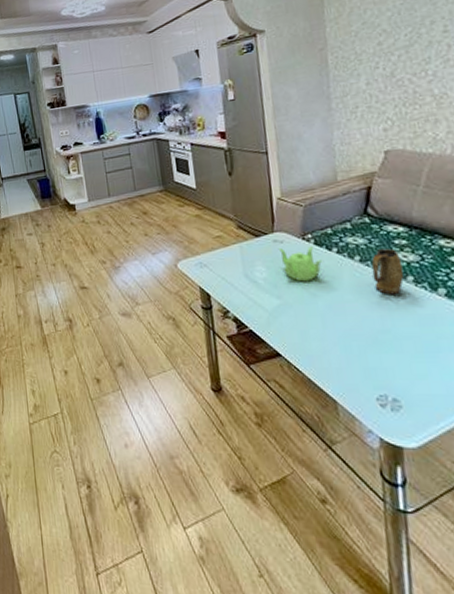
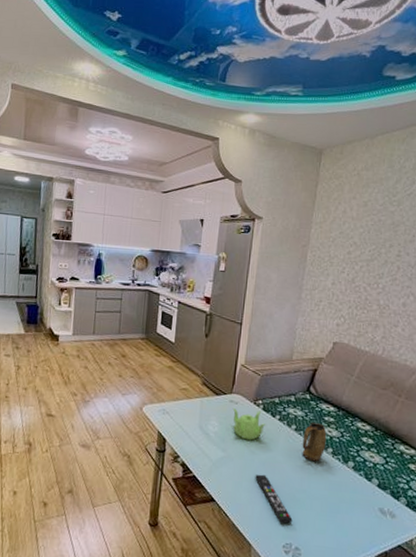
remote control: none [323,318,382,372] -> present [255,474,293,524]

